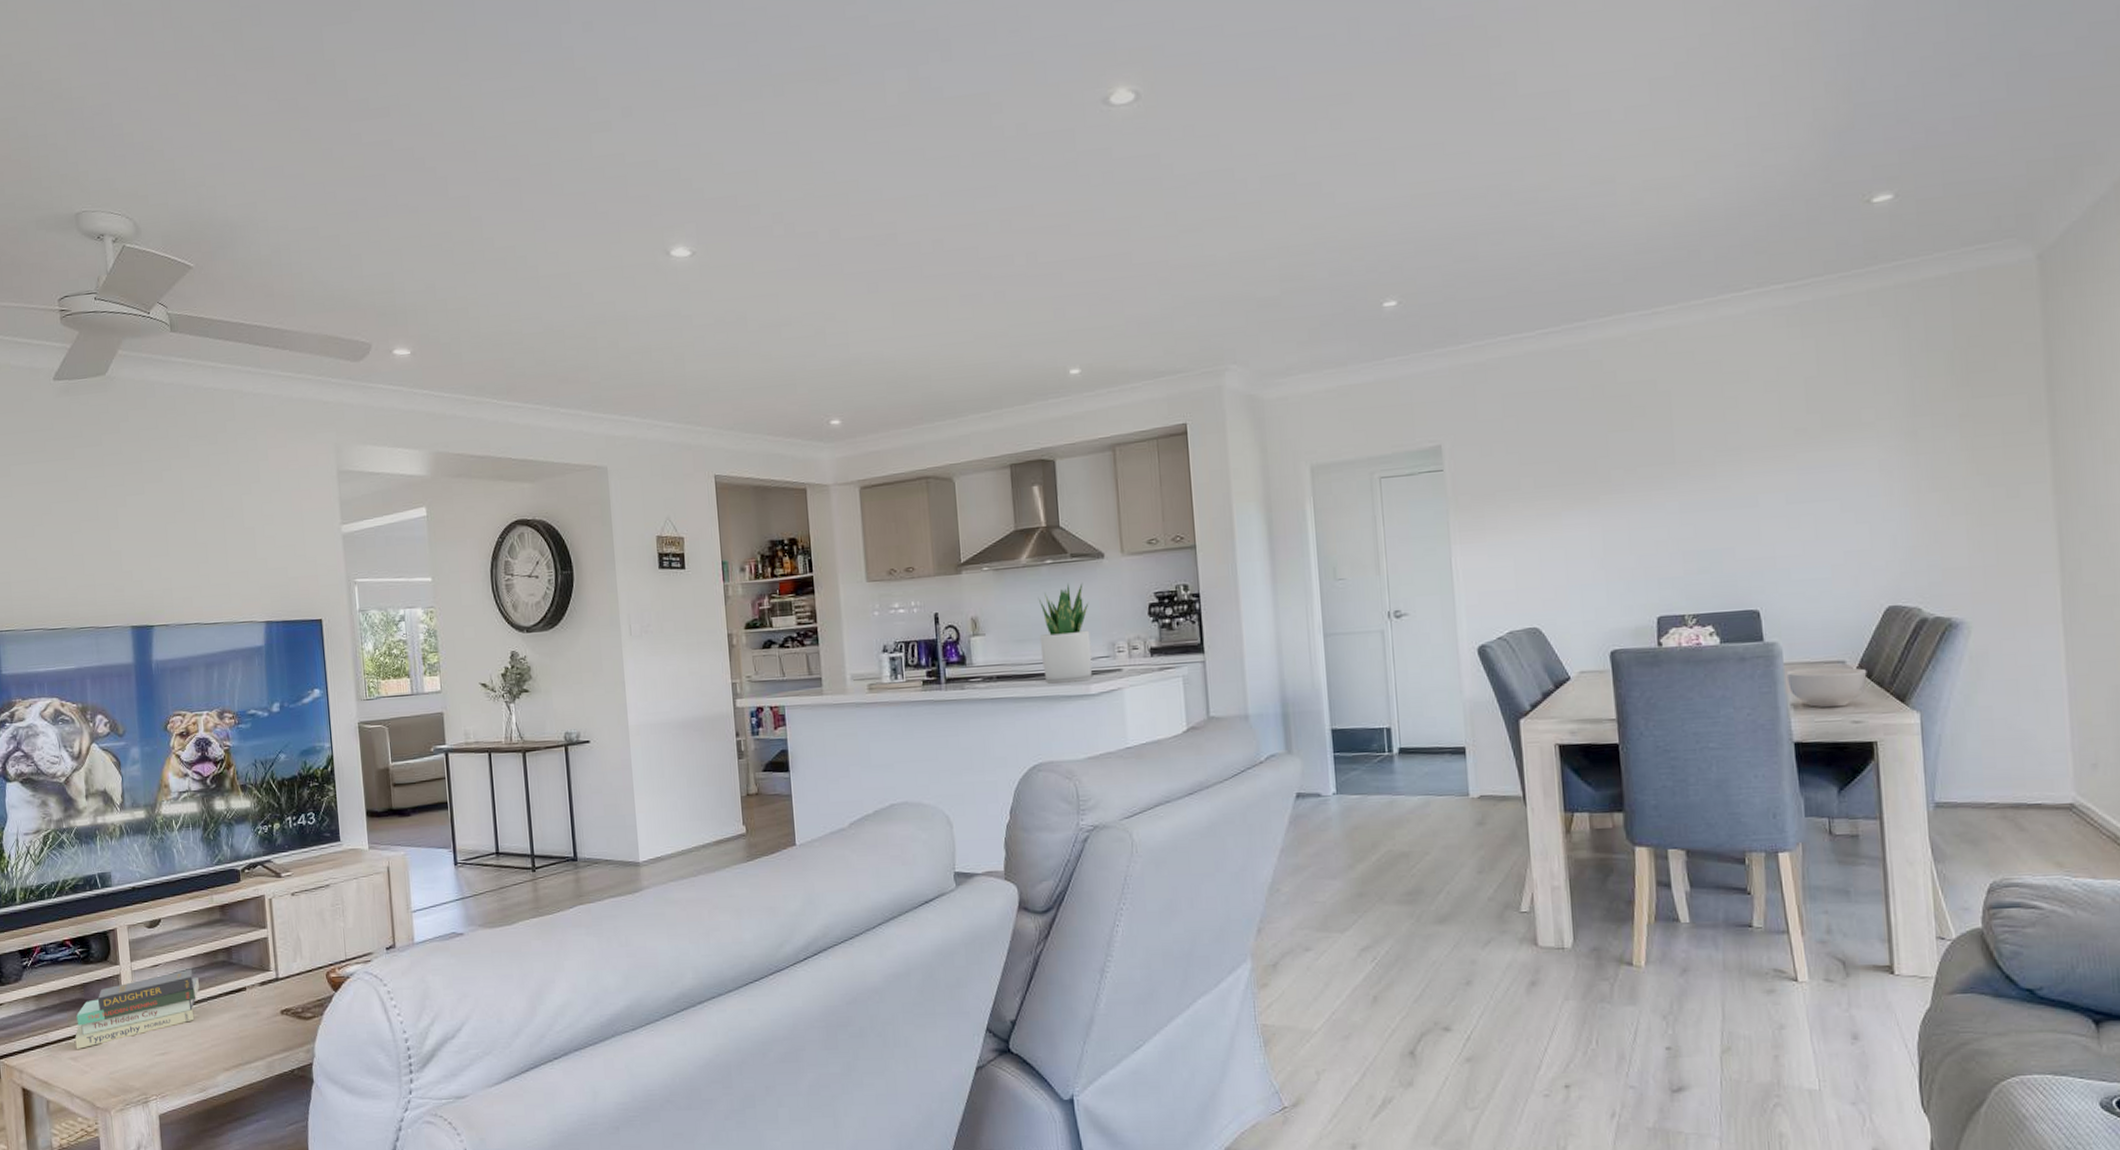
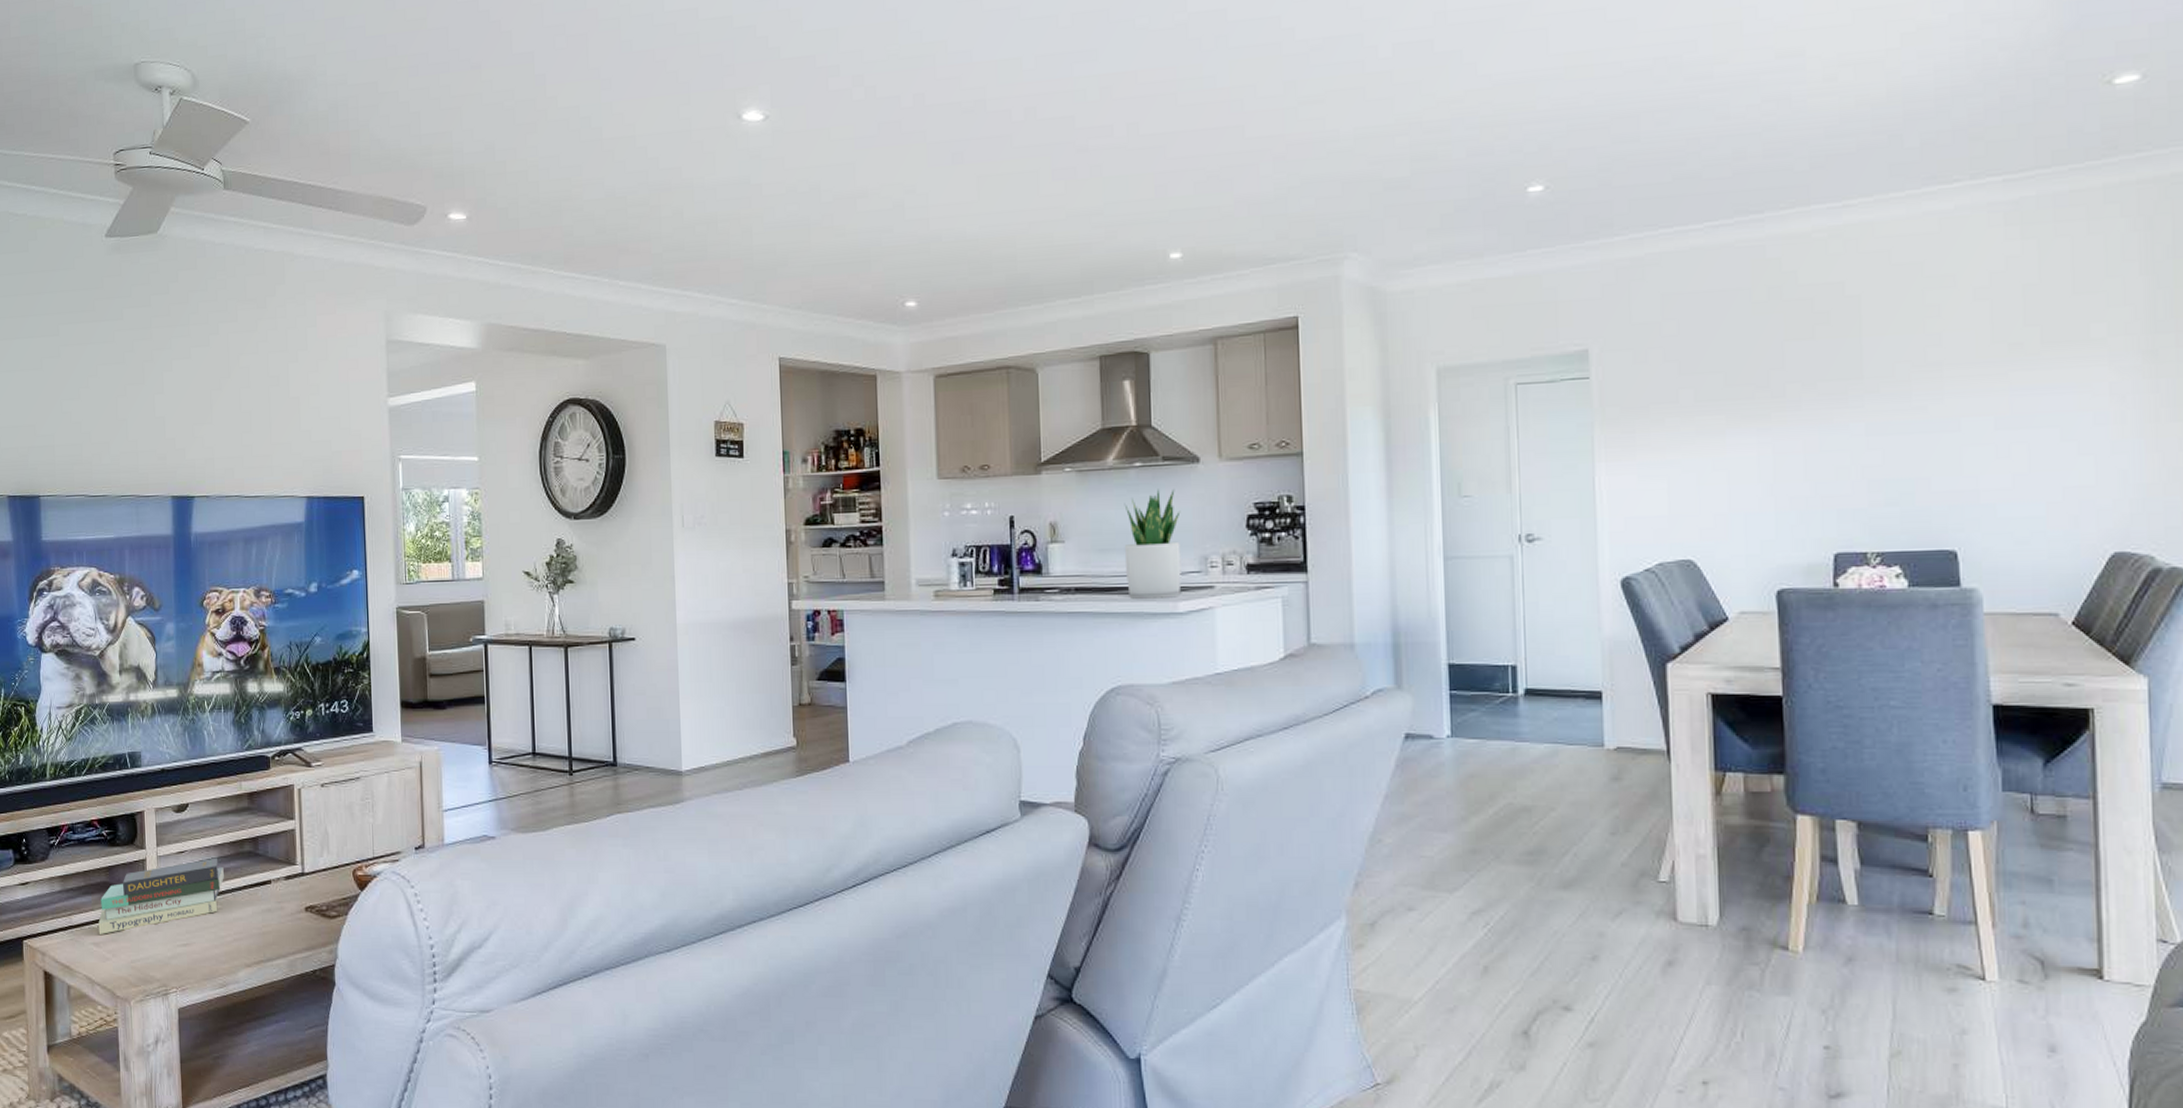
bowl: present [1786,667,1867,708] -> none [1986,620,2085,667]

